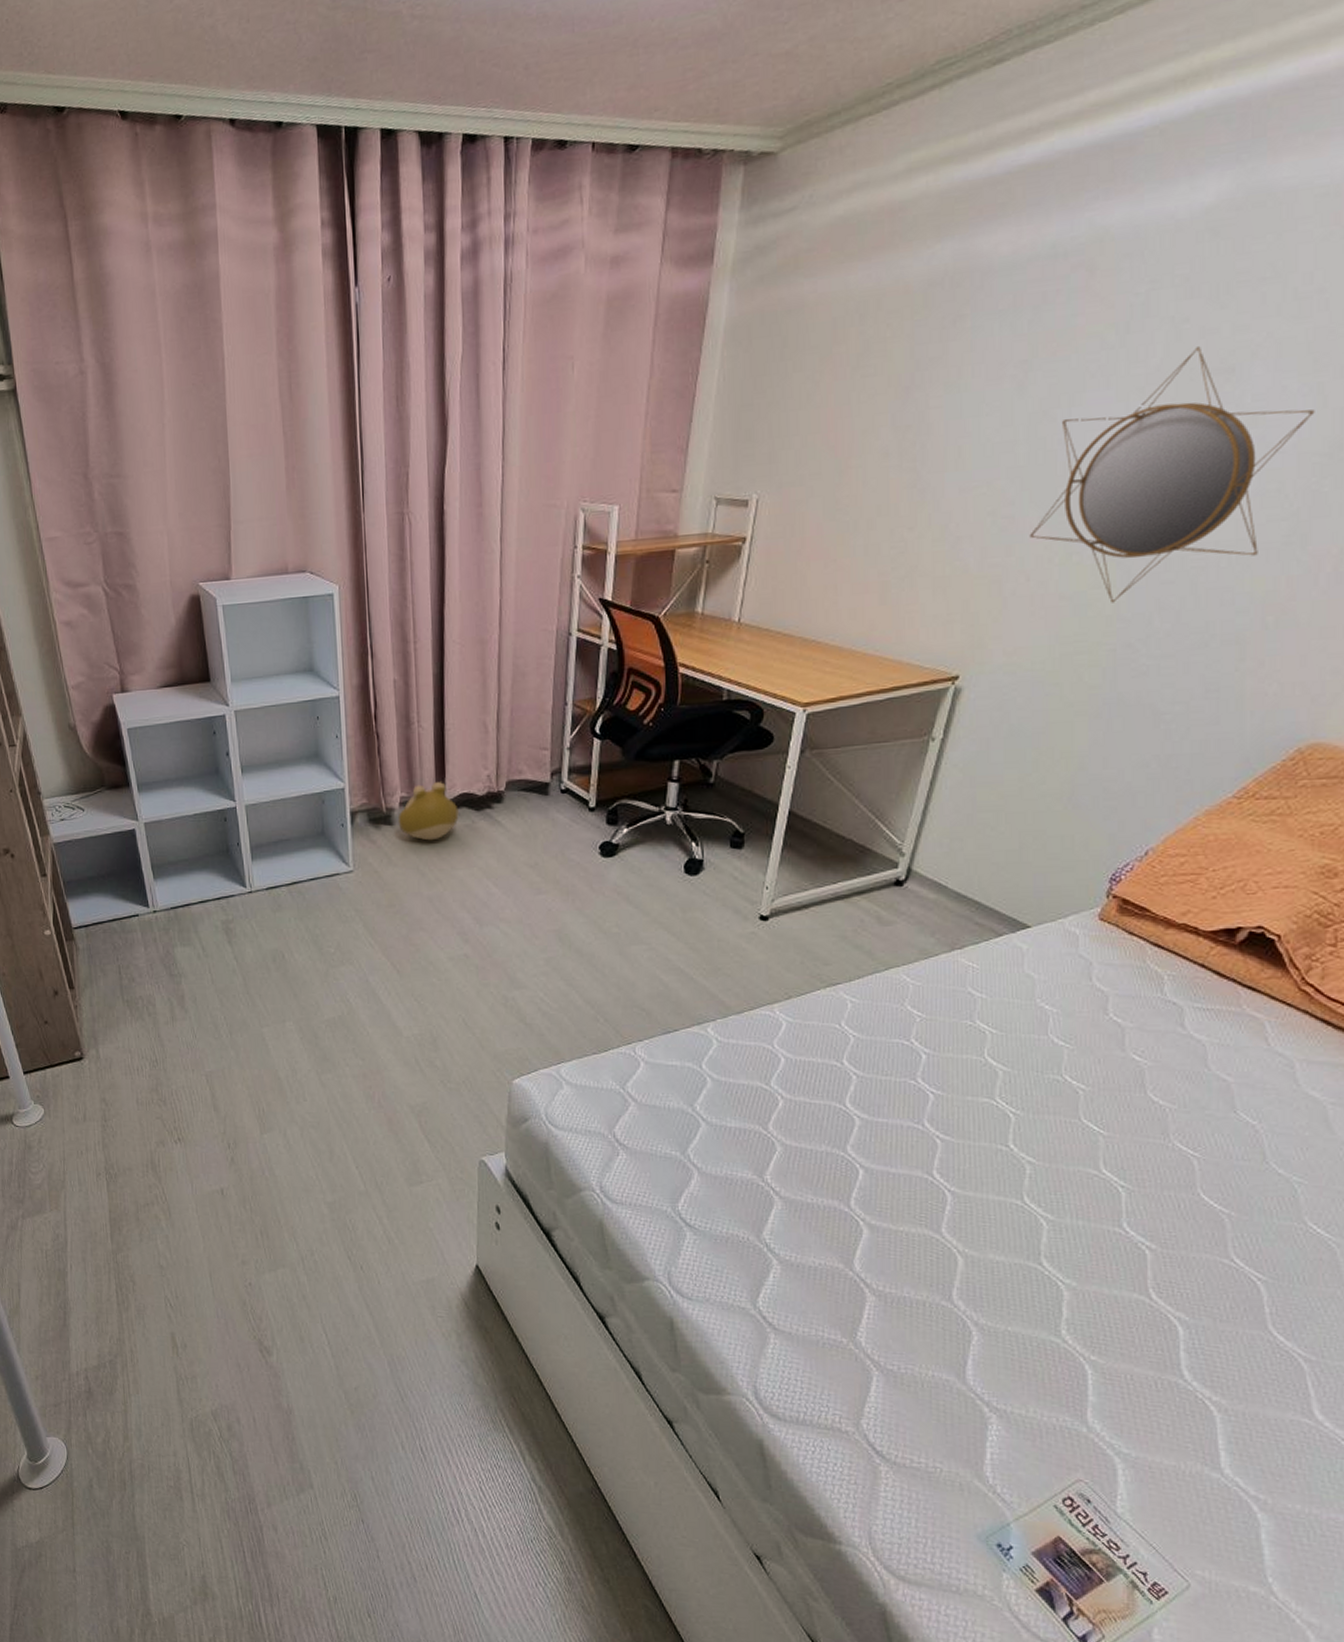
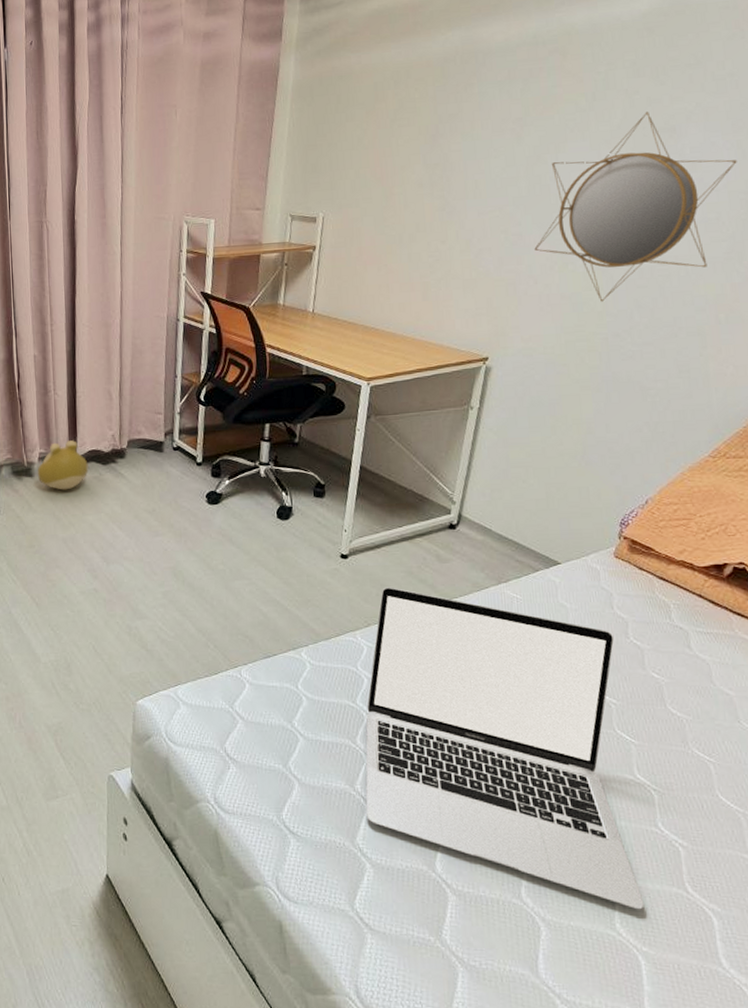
laptop: none [776,953,1097,1317] -> present [365,587,644,910]

